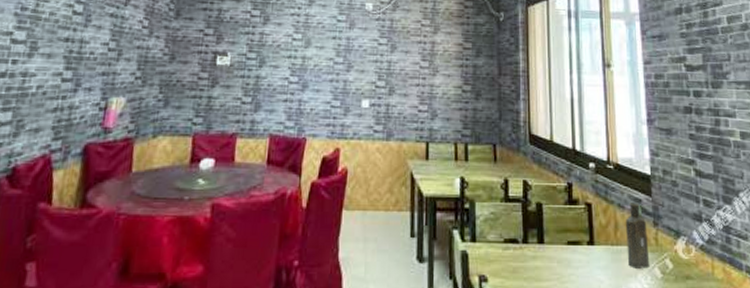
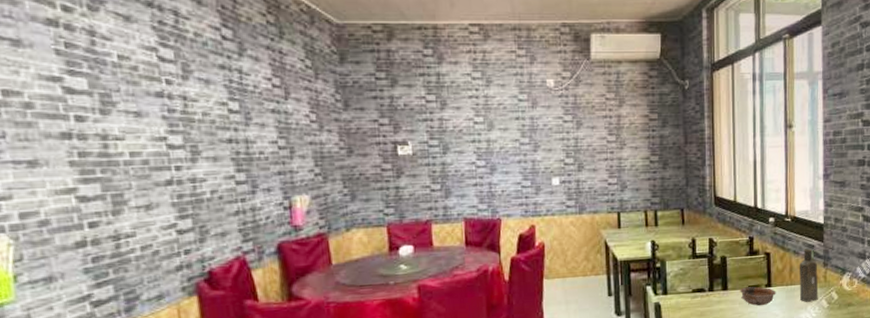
bowl: none [558,242,600,267] -> present [740,286,776,306]

